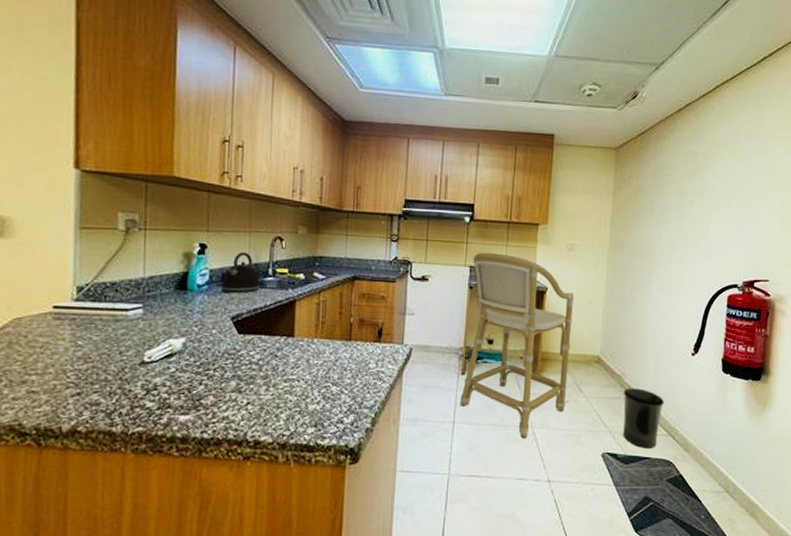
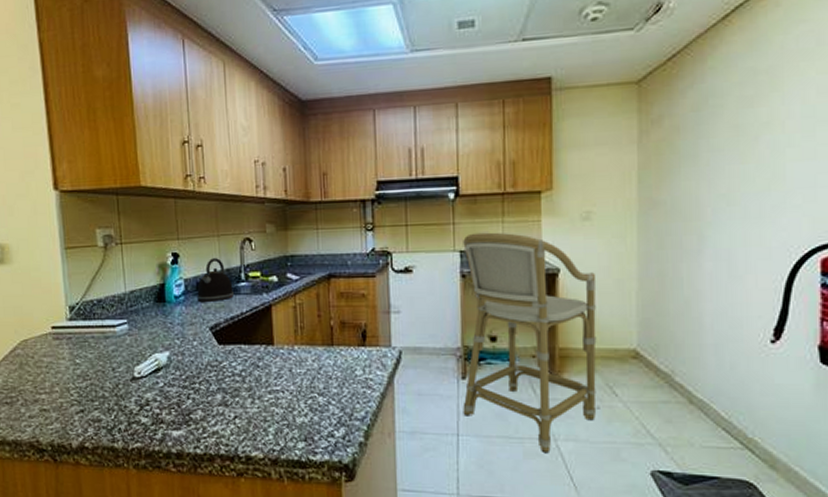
waste bin: present [623,388,665,448] -> none [674,388,736,465]

